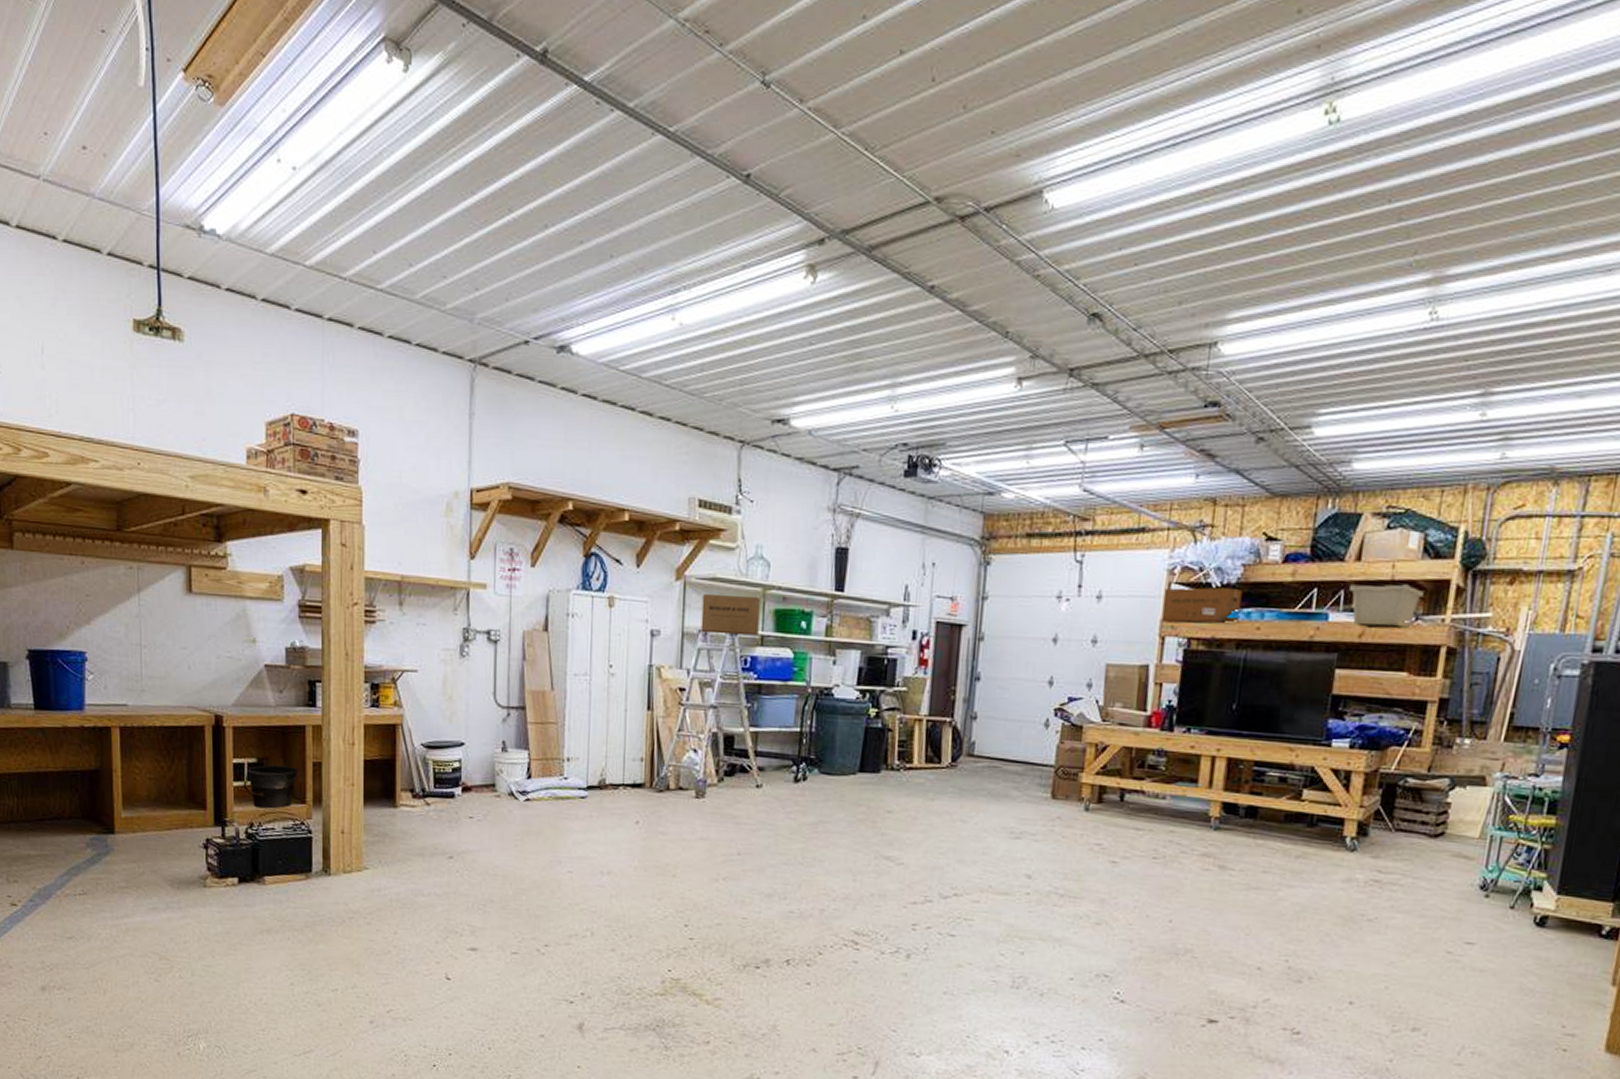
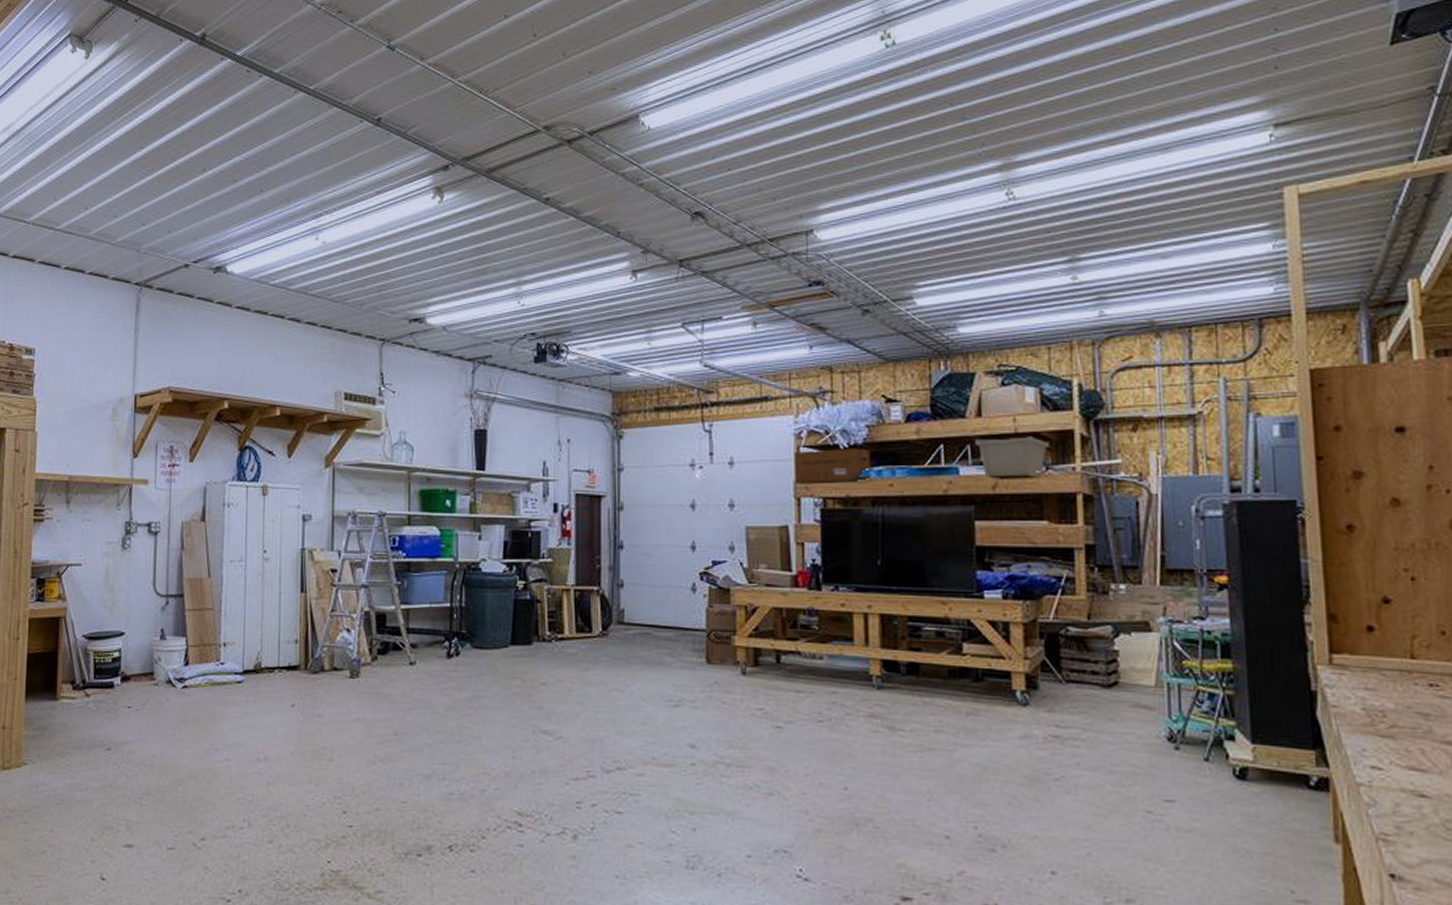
box: present [700,594,761,636] -> none [350,478,406,516]

